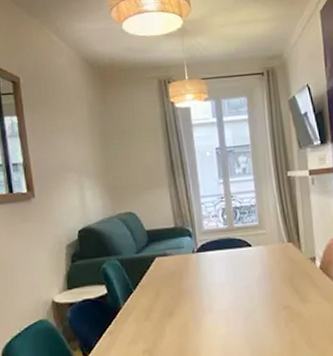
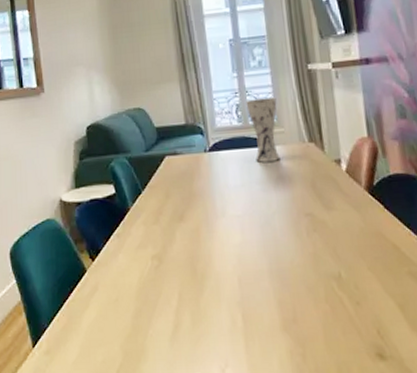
vase: none [231,202,262,262] -> present [246,97,280,163]

